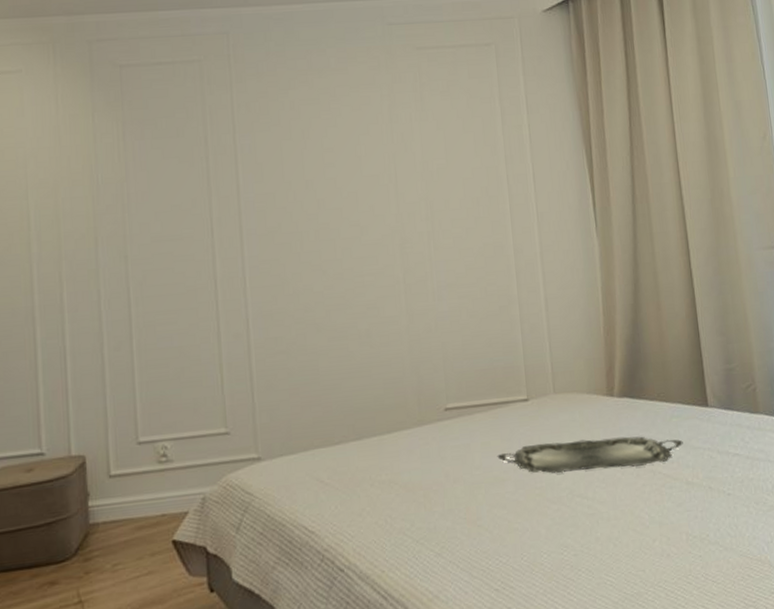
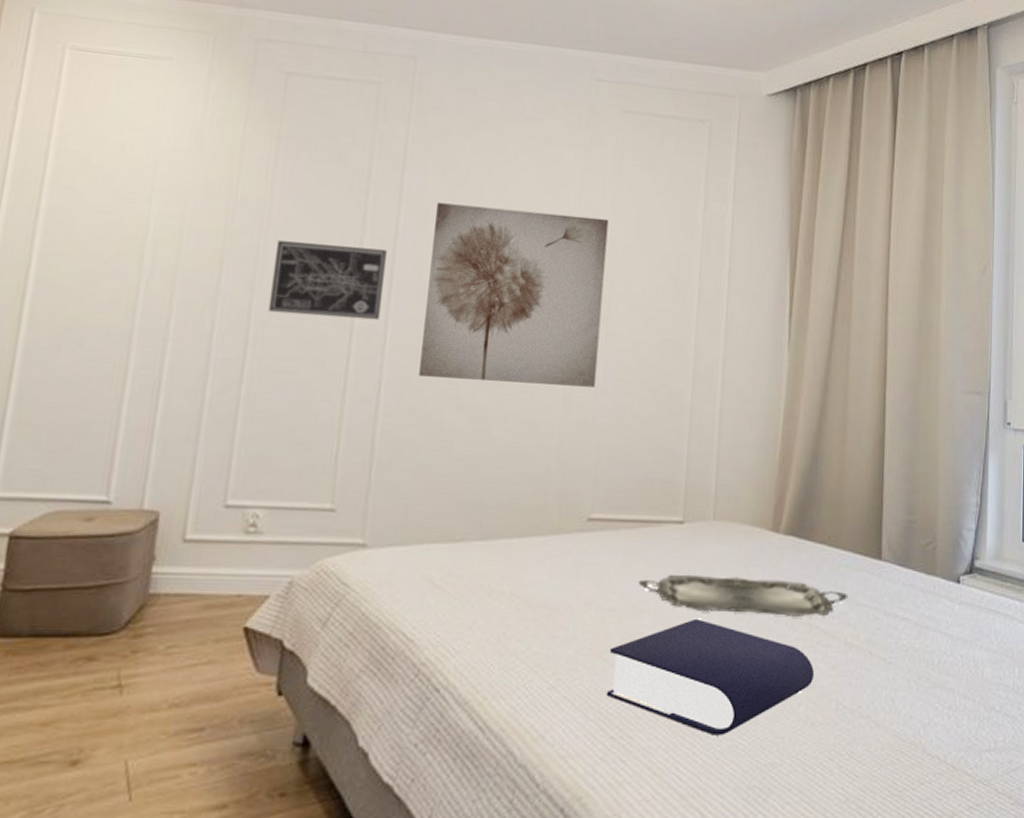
wall art: none [138,206,237,275] -> present [268,241,387,320]
wall art: none [269,146,432,309] -> present [419,203,609,387]
book: none [482,479,664,577] -> present [606,618,815,736]

